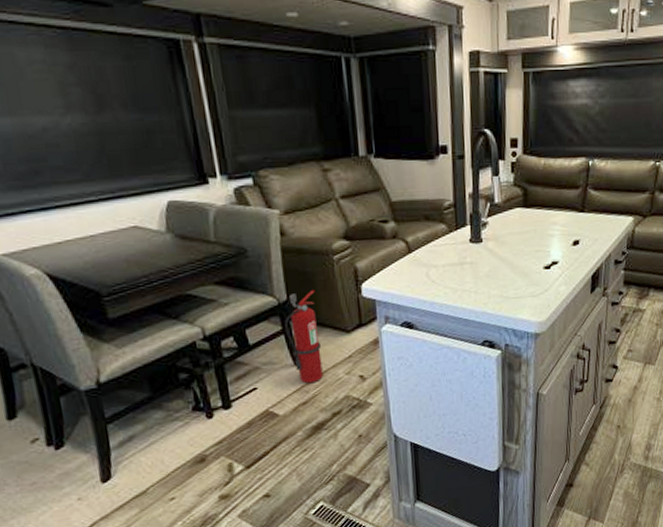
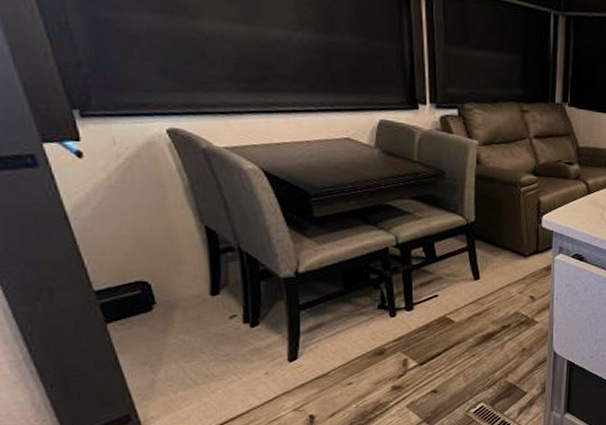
fire extinguisher: present [285,289,323,384] -> none [470,215,500,298]

